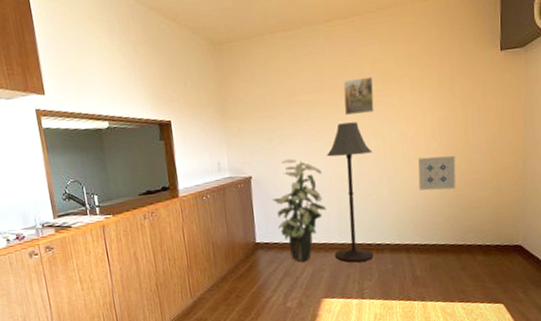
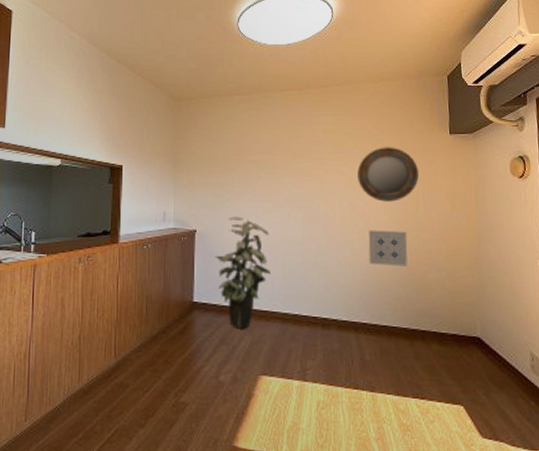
floor lamp: present [326,122,374,263] -> none [274,186,322,337]
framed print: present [343,76,375,115] -> none [295,145,325,179]
home mirror: none [406,71,469,129] -> present [357,147,420,202]

